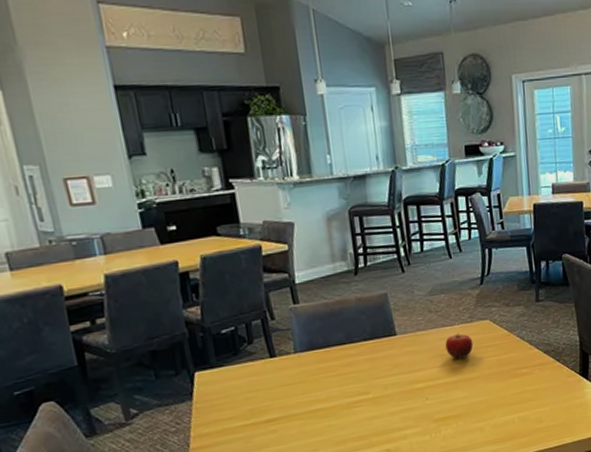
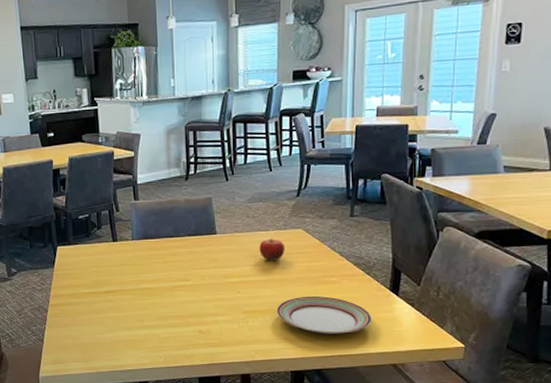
plate: none [469,390,566,432] -> present [276,295,372,334]

